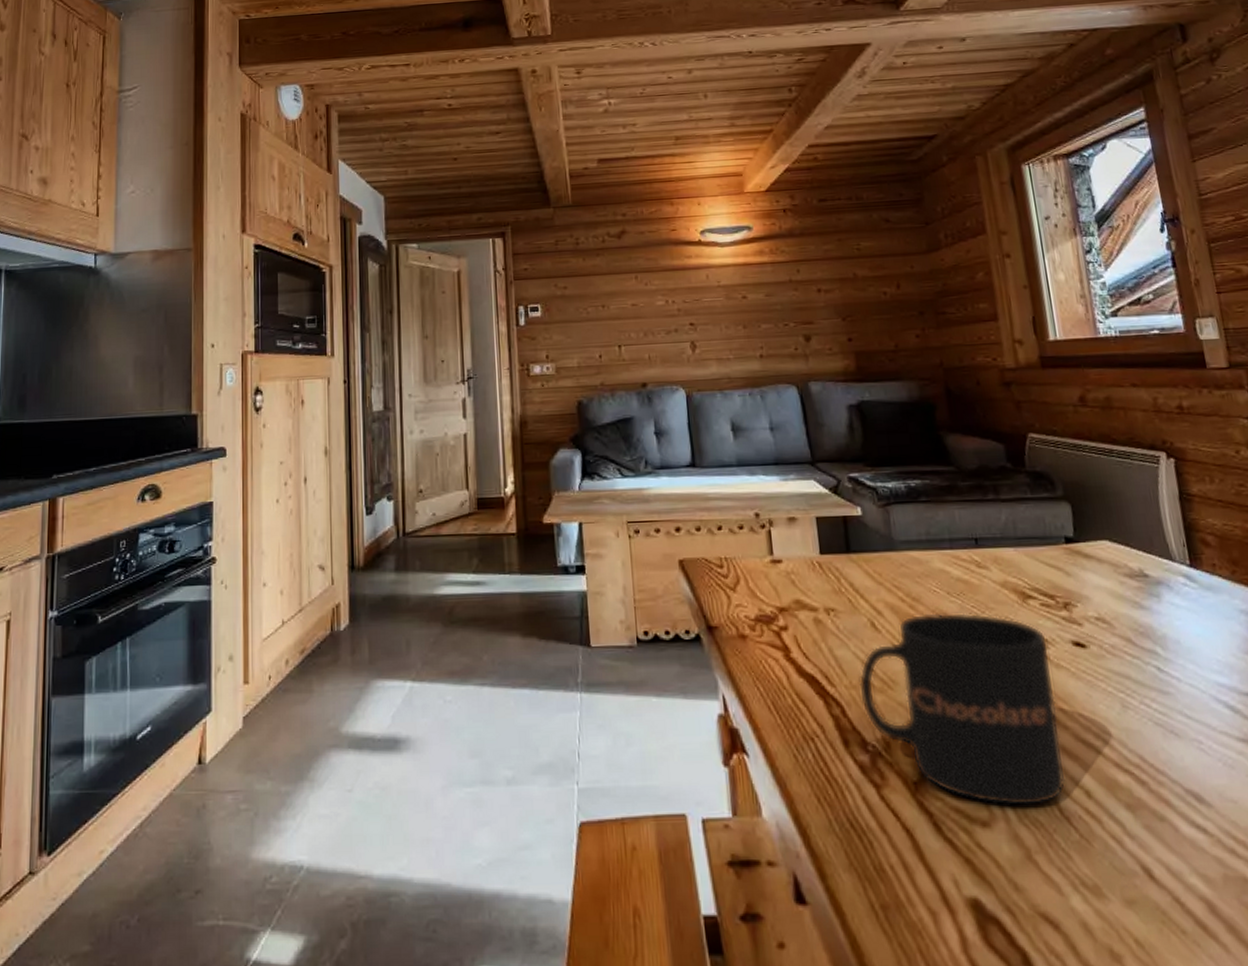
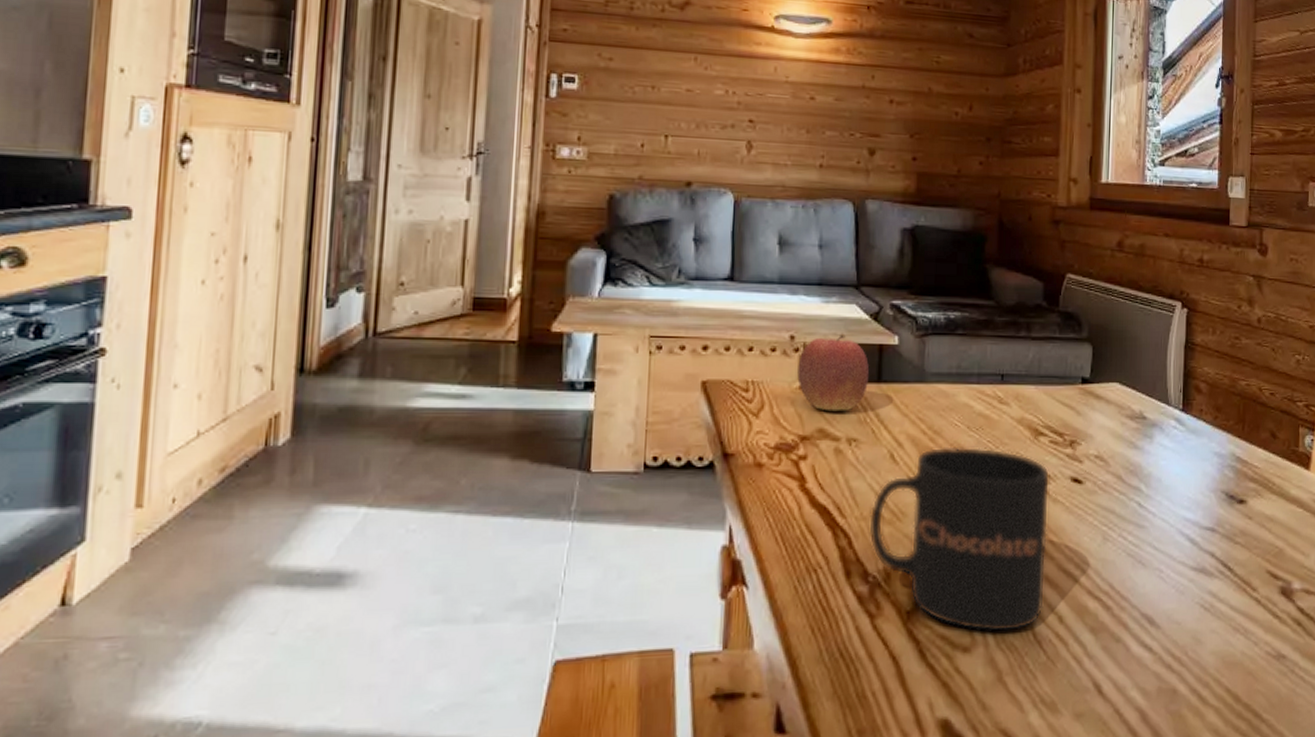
apple: none [766,508,838,583] -> present [797,333,870,411]

